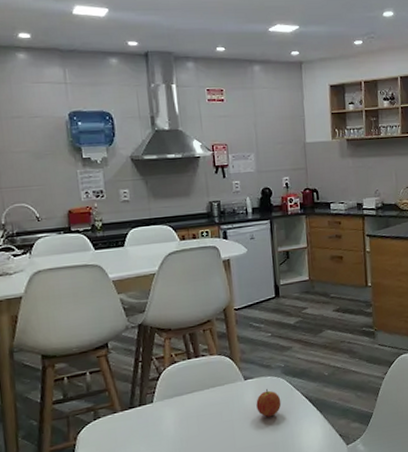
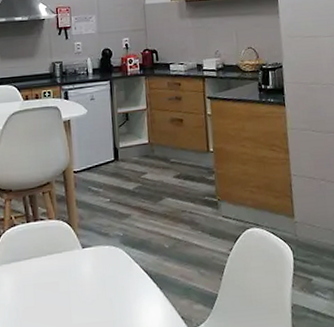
fruit: present [256,388,282,417] -> none [93,259,120,291]

